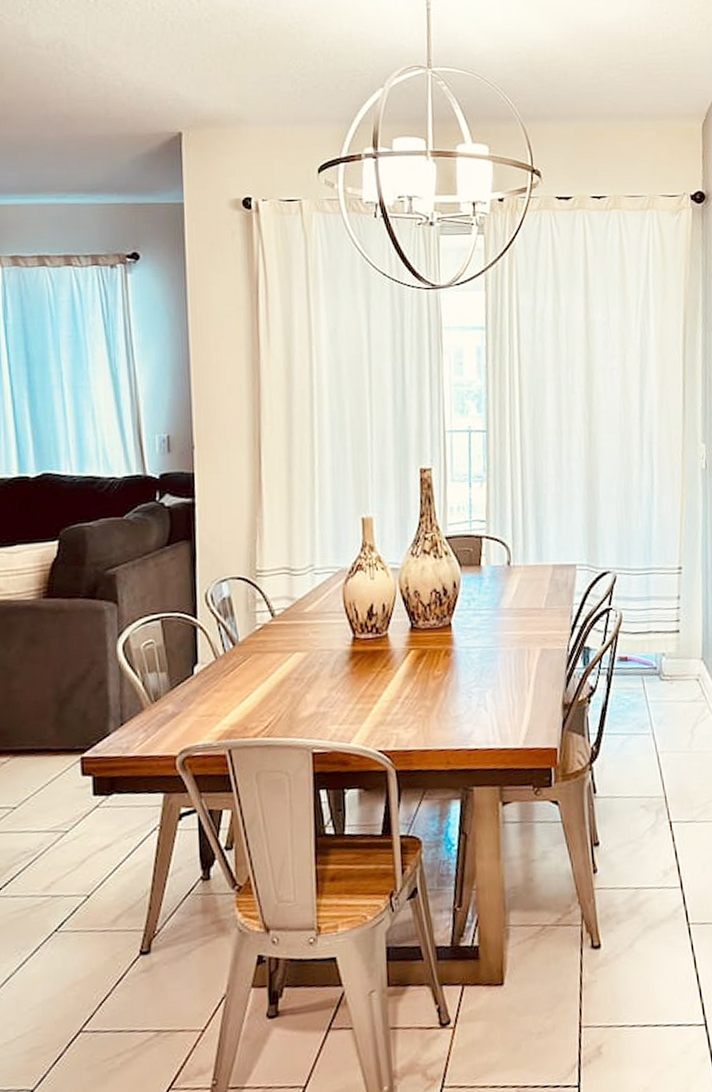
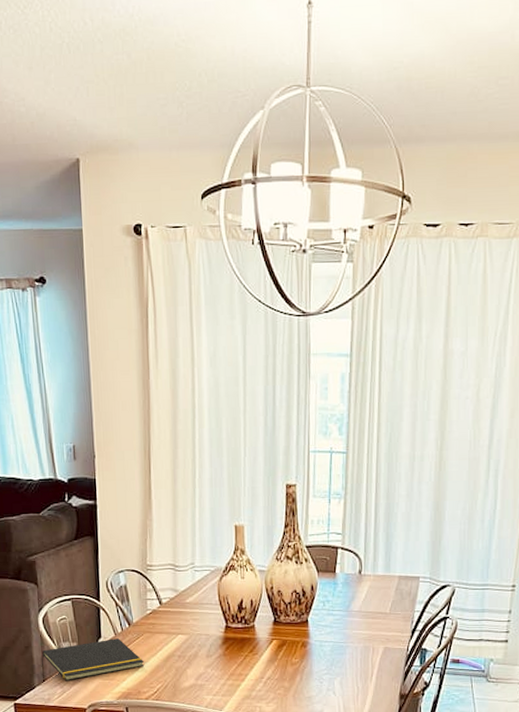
notepad: none [119,662,253,723] -> present [41,638,145,681]

